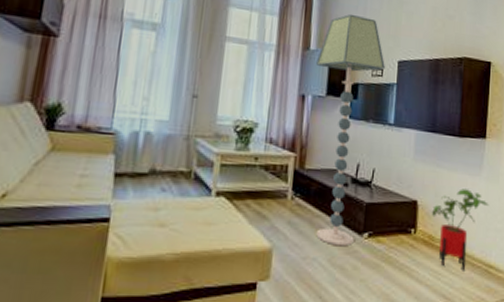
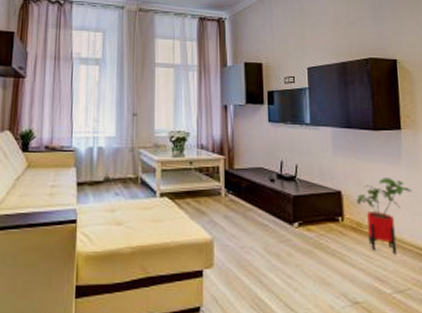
floor lamp: present [316,13,385,247] -> none [234,32,296,236]

